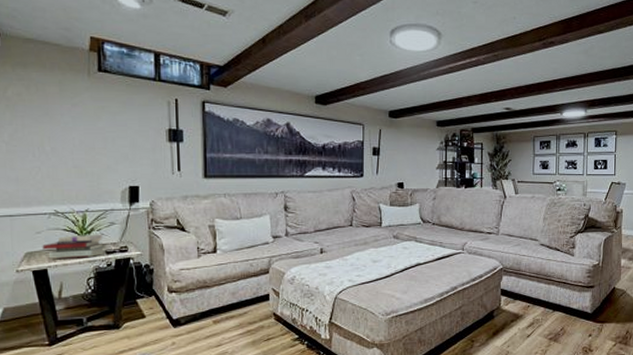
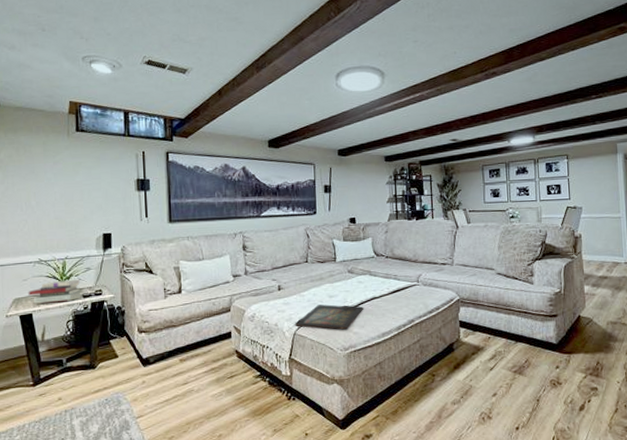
icon panel: none [335,269,407,295] -> present [294,304,363,330]

